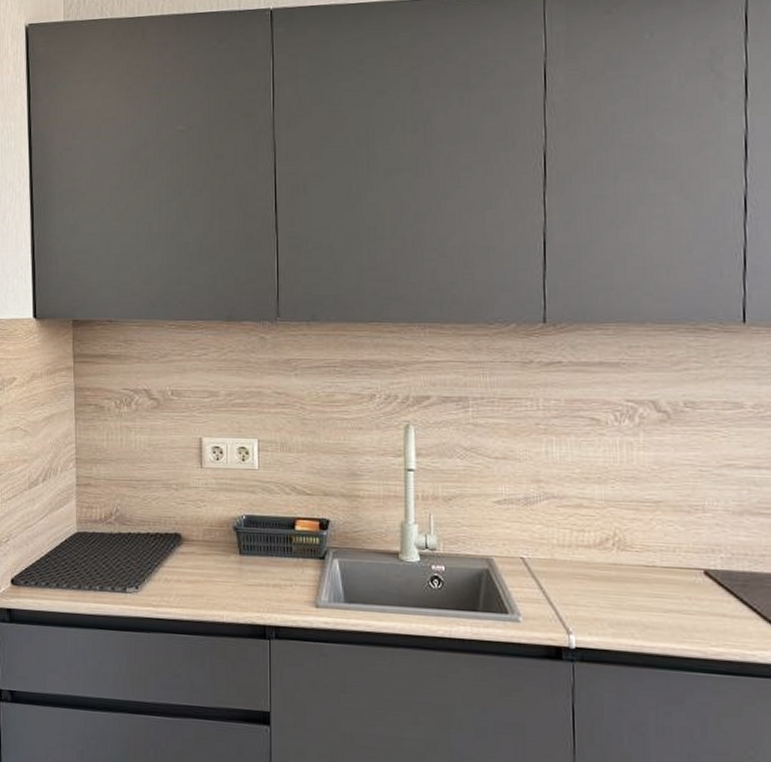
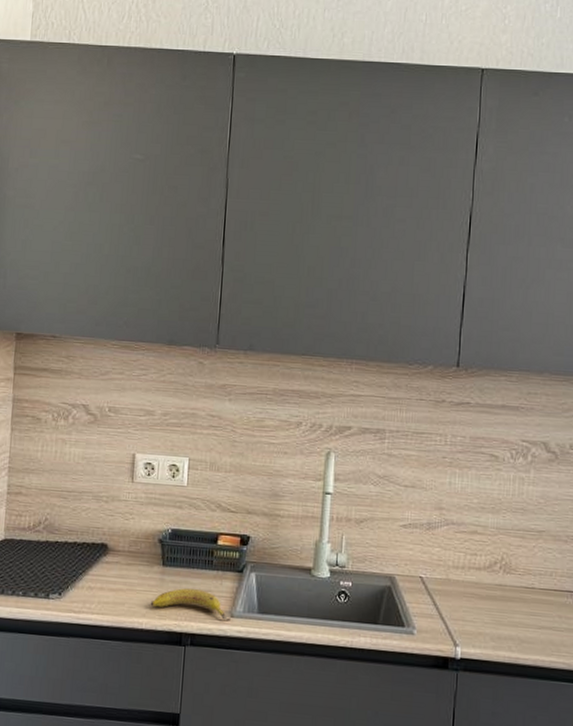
fruit: none [230,578,316,611] -> present [150,588,231,620]

